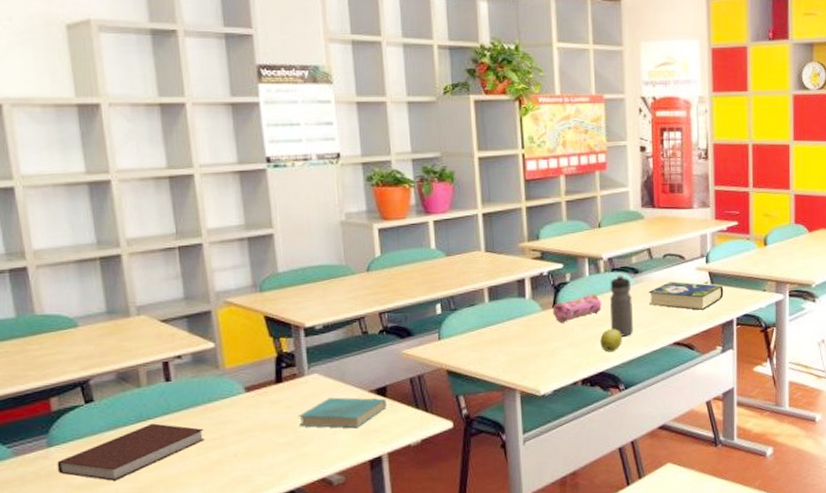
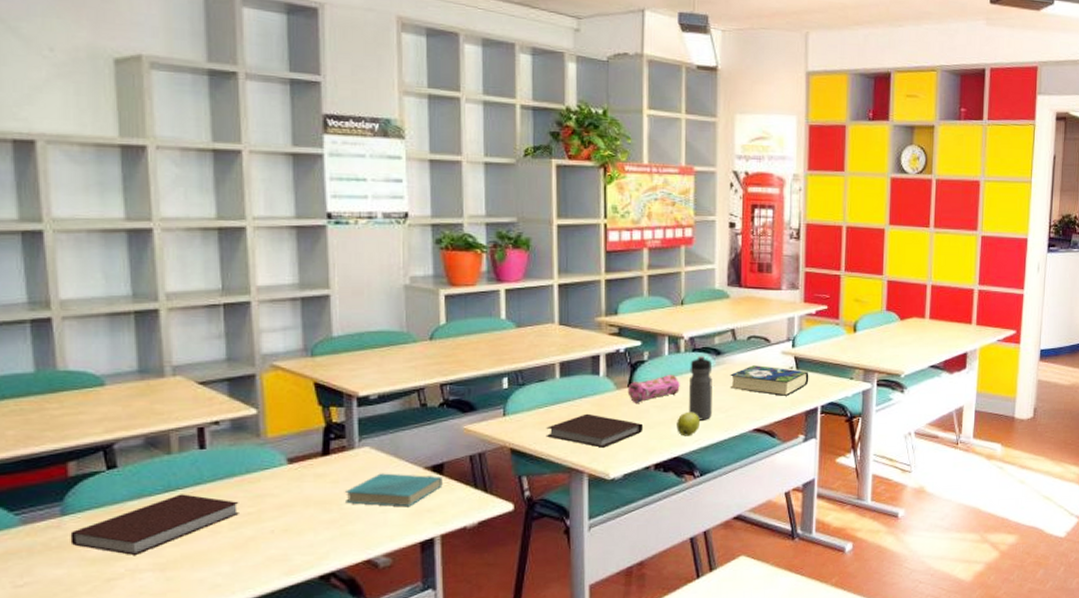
notebook: none [478,334,570,366] -> present [546,413,644,448]

